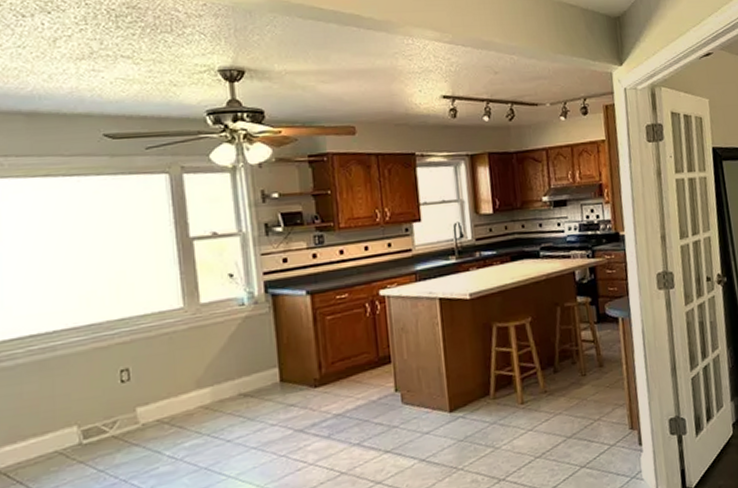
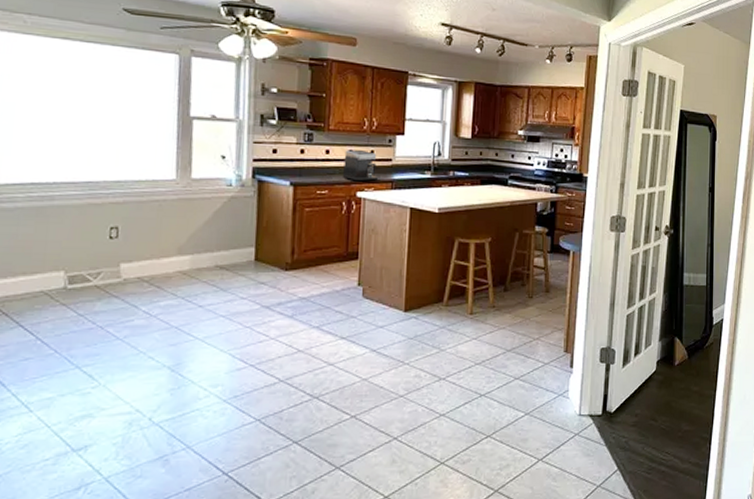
coffee maker: none [360,244,401,280] -> present [343,150,379,182]

